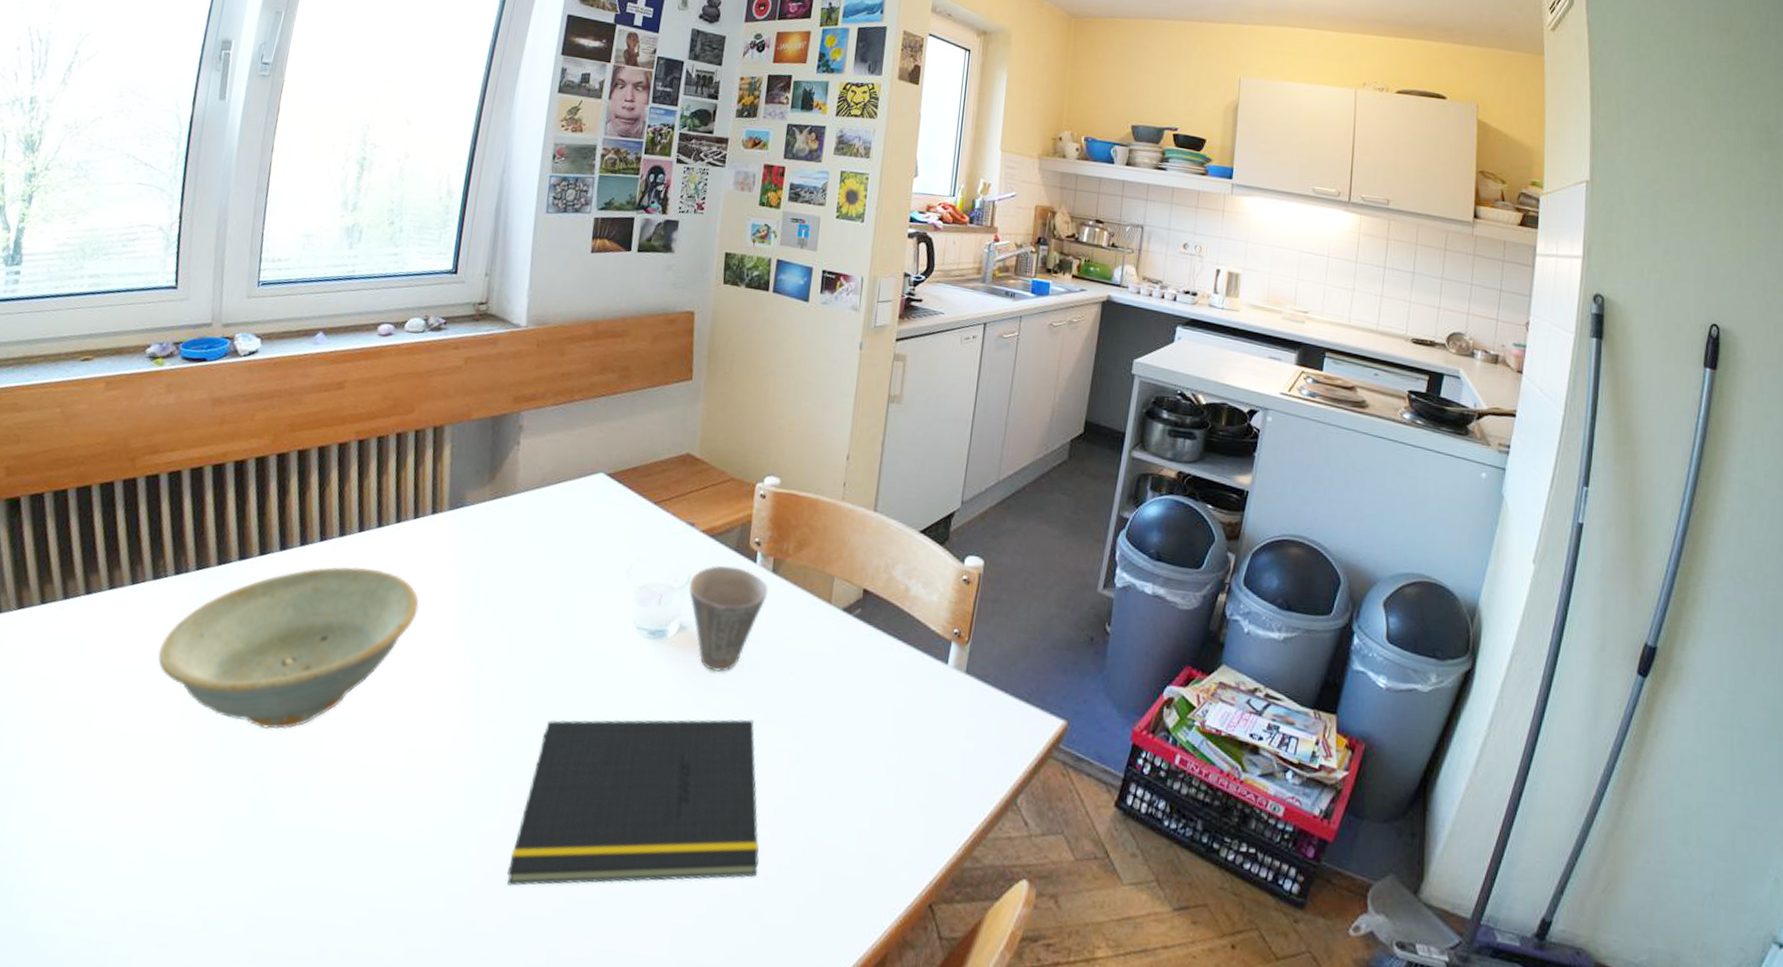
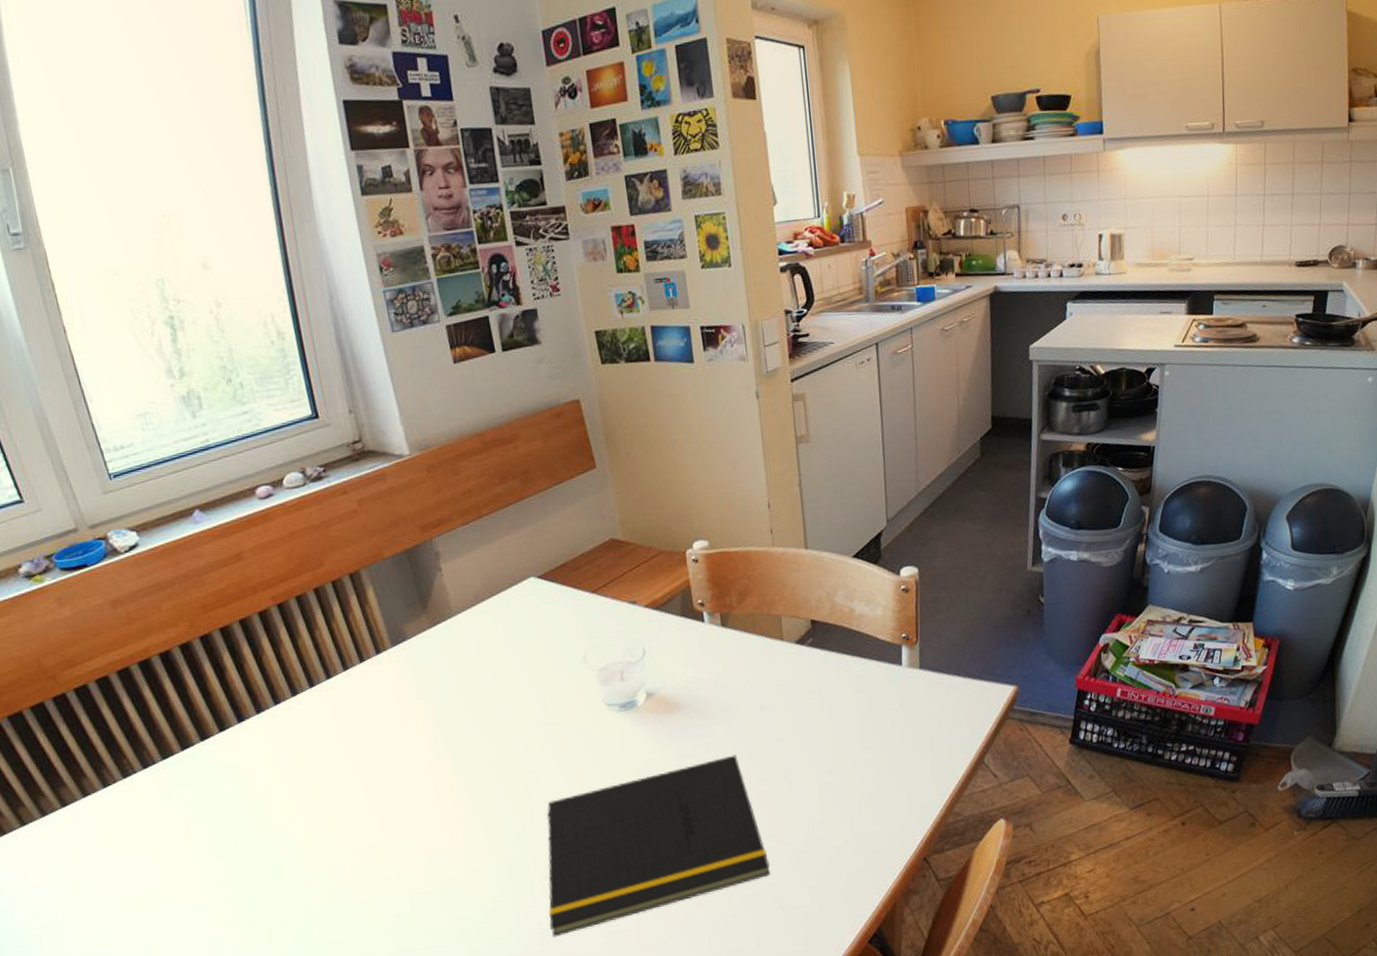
dish: present [158,566,419,729] -> none [156,715,394,874]
cup: present [689,565,769,673] -> none [645,630,723,725]

